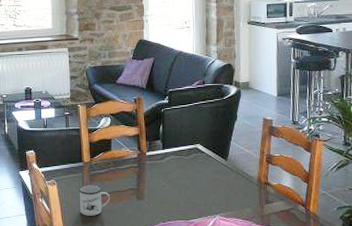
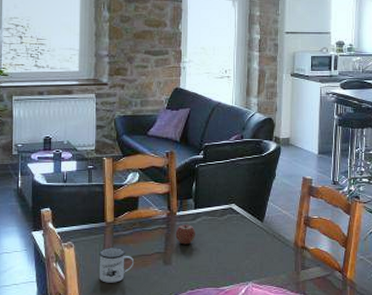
apple: none [146,163,165,182] -> present [175,224,195,245]

